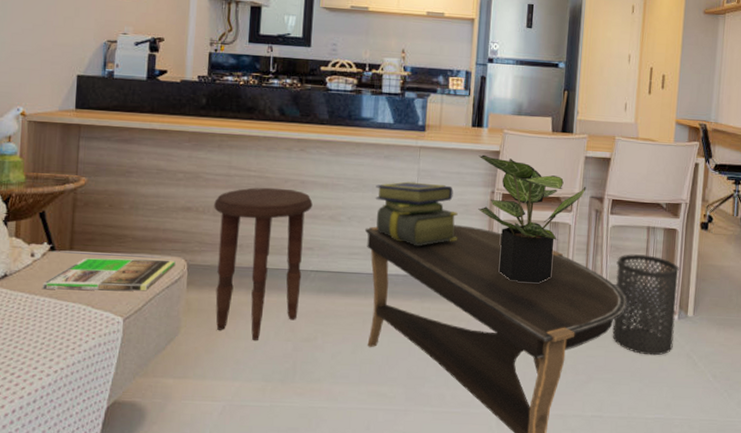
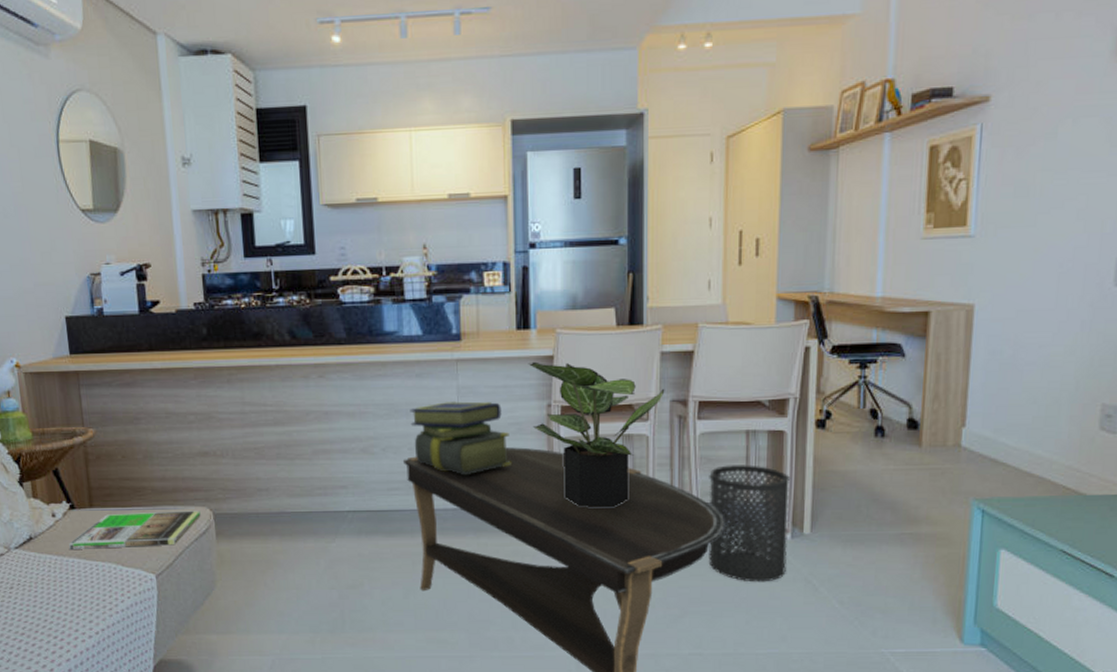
side table: present [214,187,313,340] -> none [232,422,341,590]

